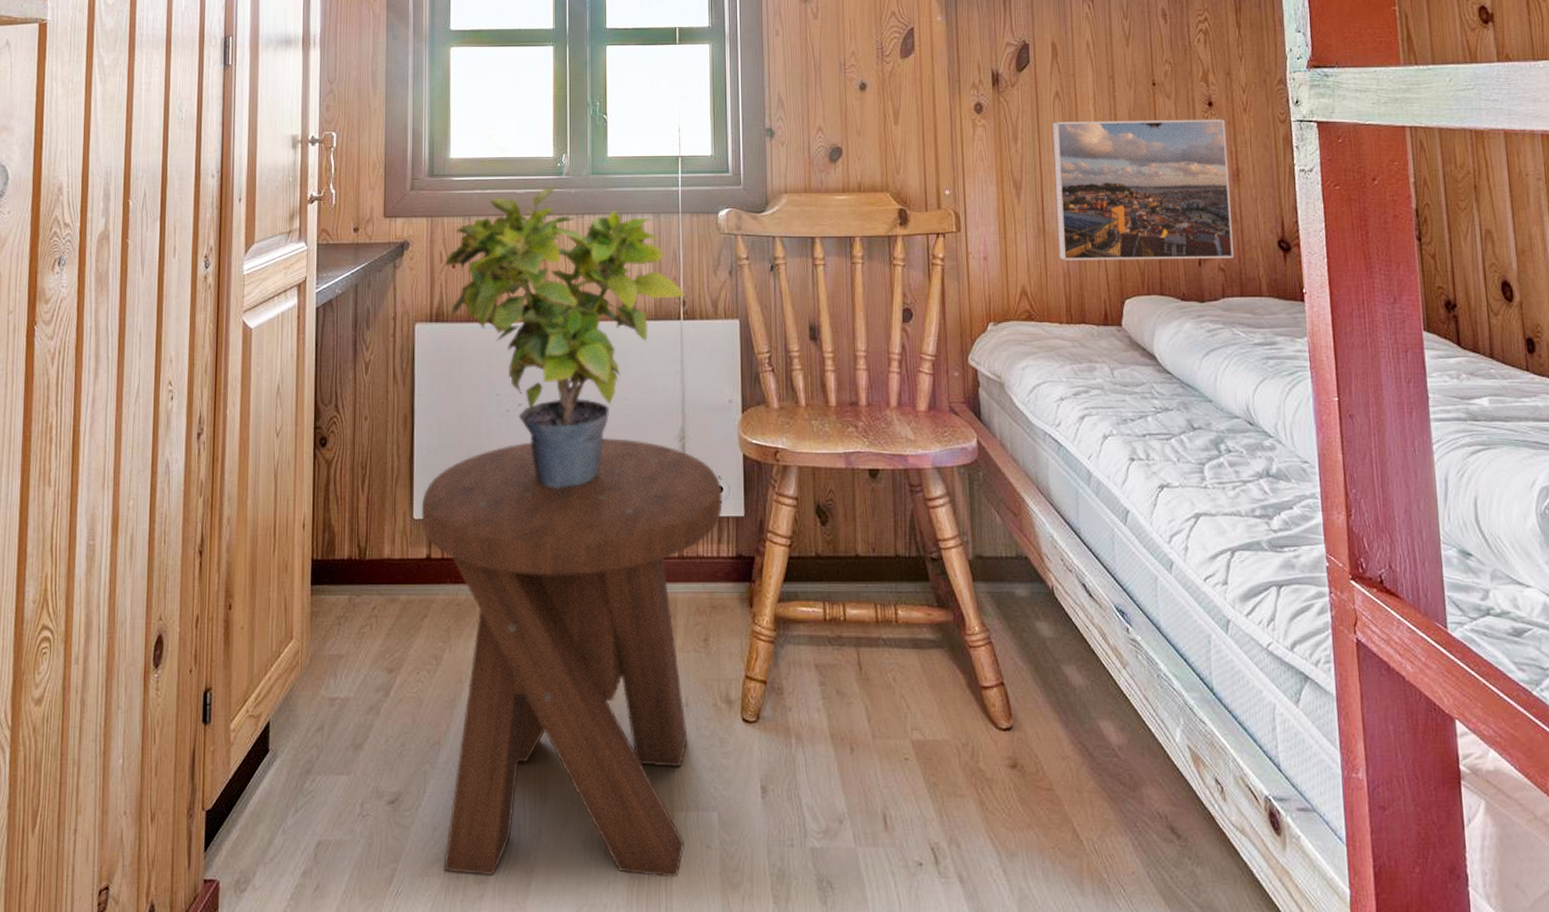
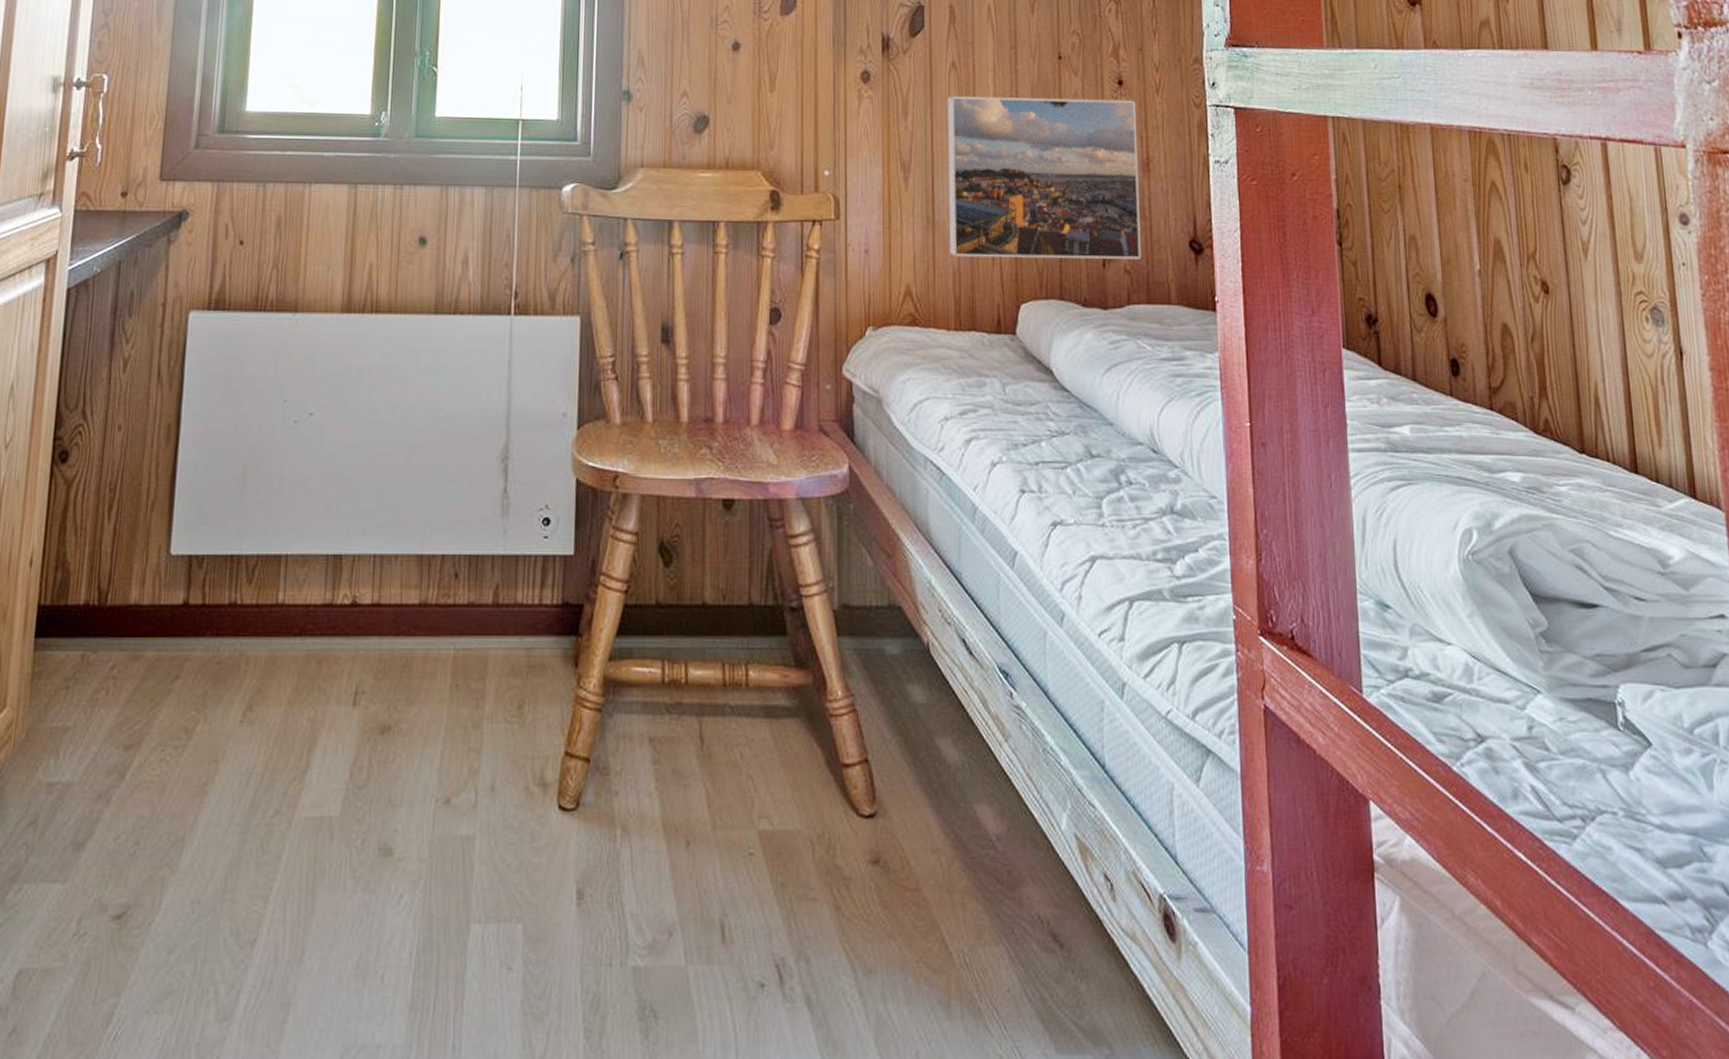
music stool: present [421,437,723,878] -> none [177,456,549,1010]
potted plant: present [438,186,685,488] -> none [221,149,518,518]

